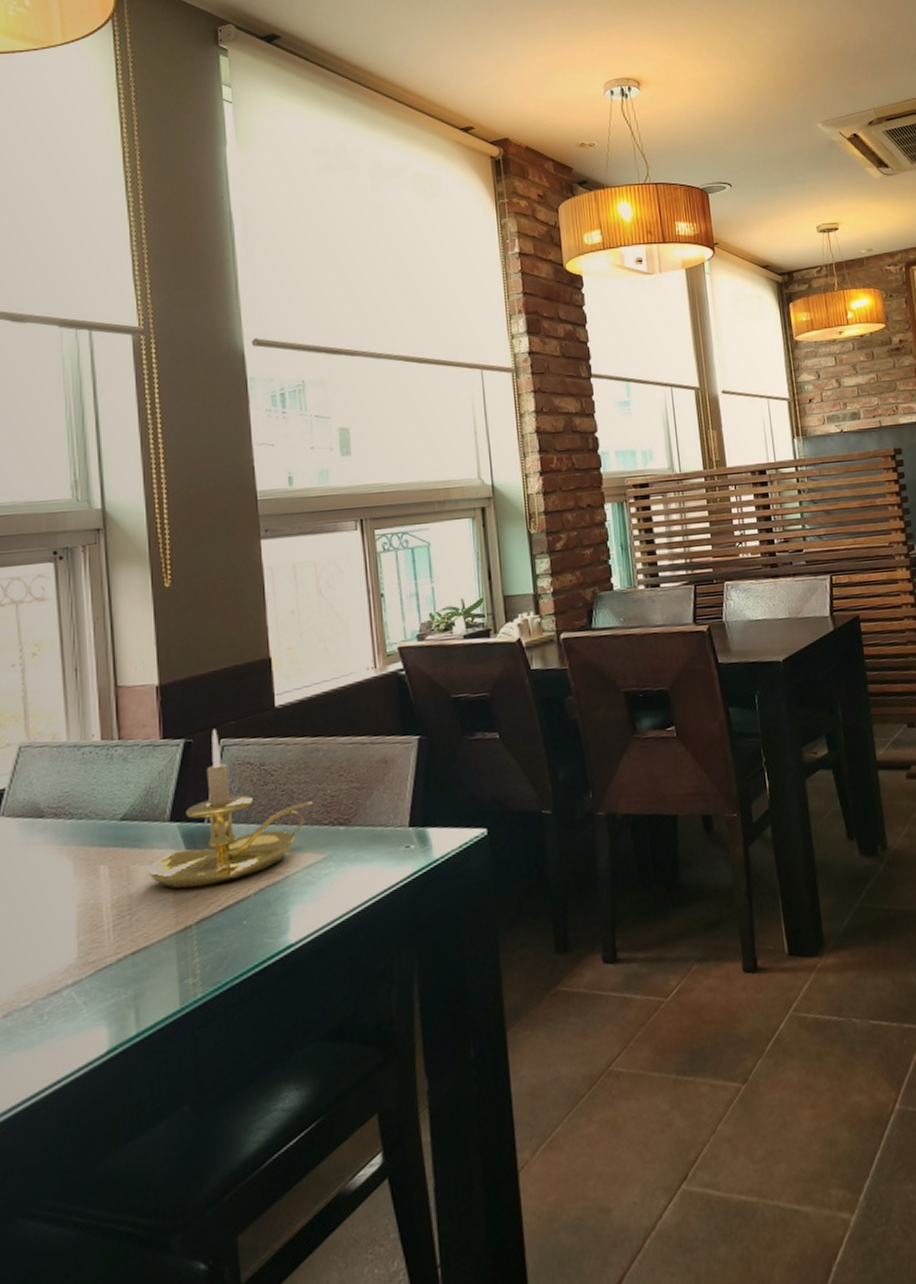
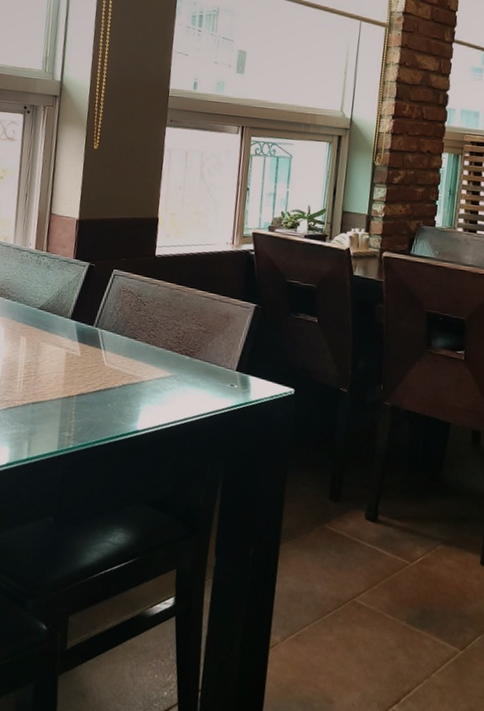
candle holder: present [148,728,313,889] -> none [51,260,170,373]

